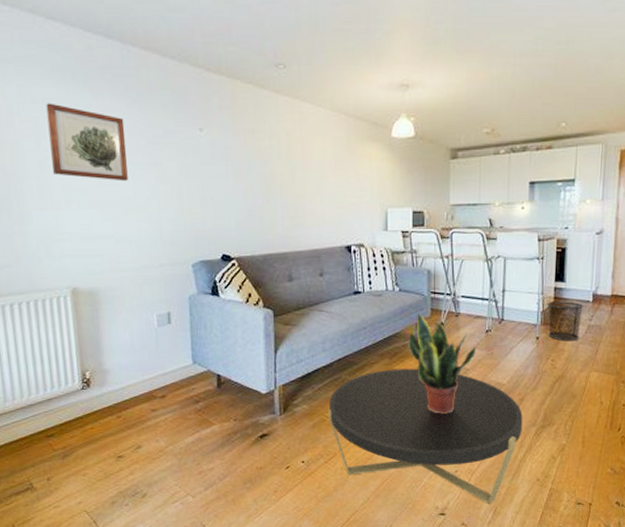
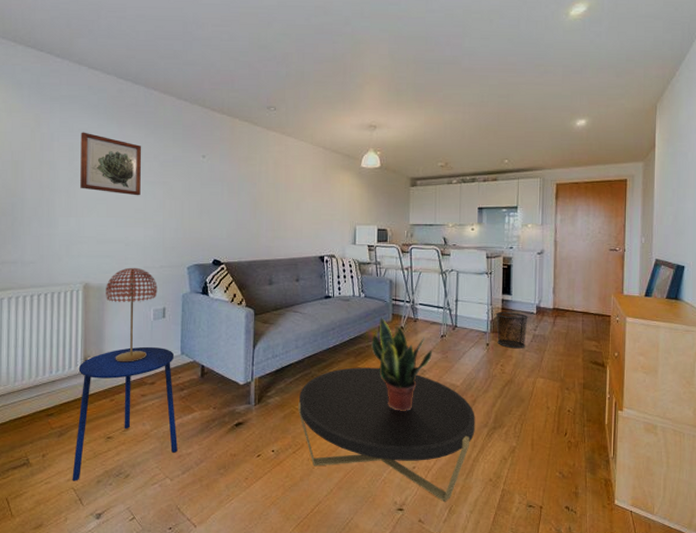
side table: none [76,356,197,504] -> present [72,346,177,481]
table lamp: none [98,267,159,376] -> present [106,267,158,362]

